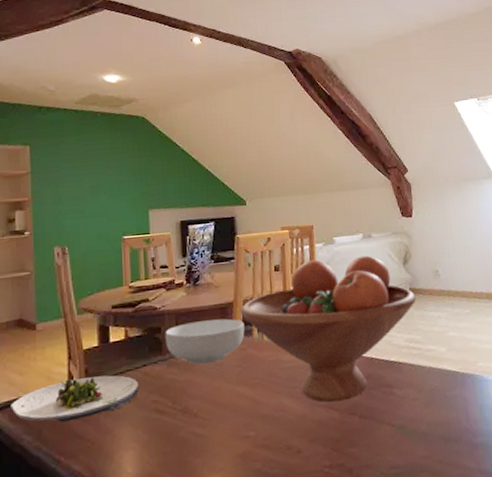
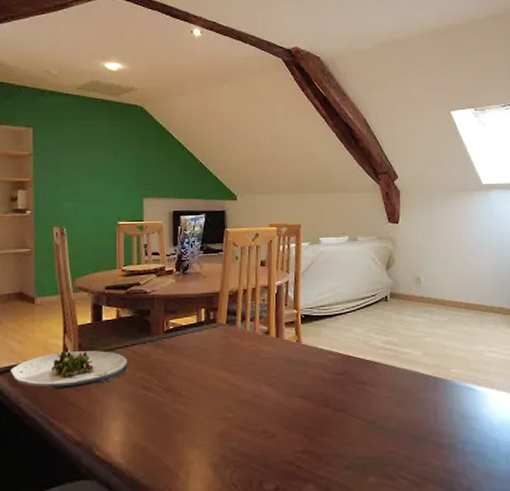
cereal bowl: present [165,318,245,365] -> none [154,307,229,349]
fruit bowl: present [240,255,416,403] -> none [226,257,396,394]

